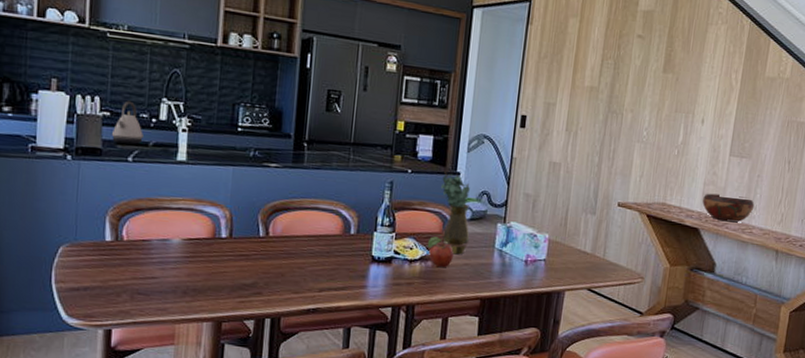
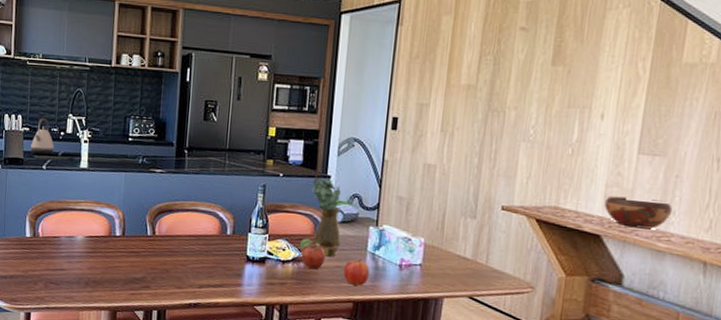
fruit: none [471,256,497,283] -> present [343,259,370,286]

